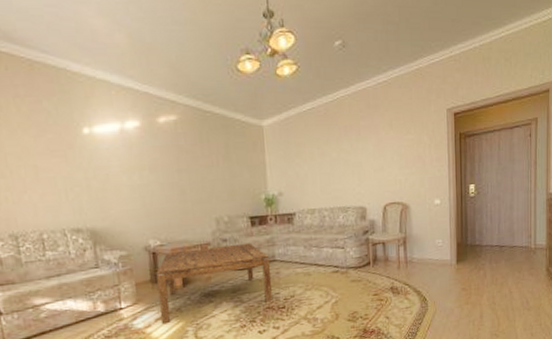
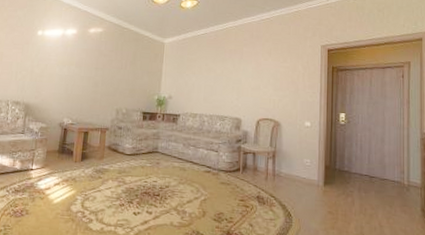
coffee table: present [156,242,273,325] -> none [58,131,154,190]

